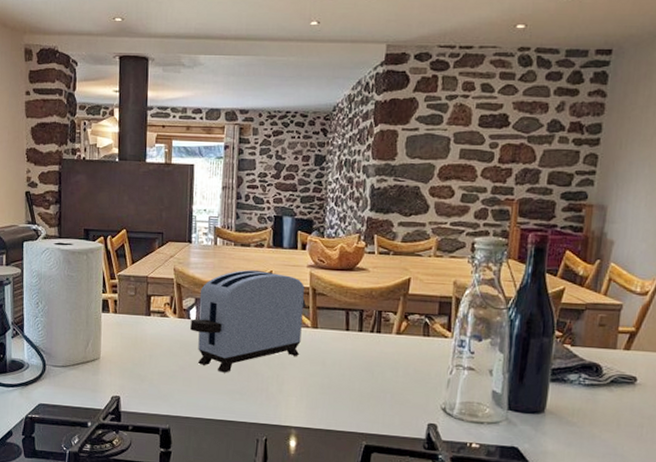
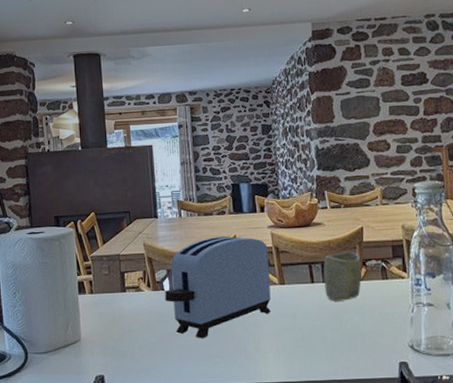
cup: none [360,302,403,354] -> present [323,251,362,302]

